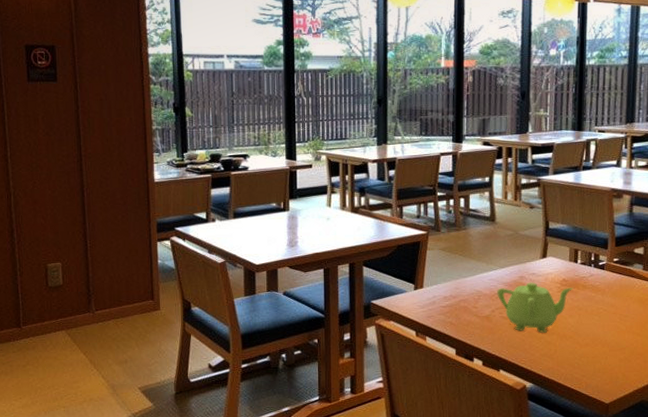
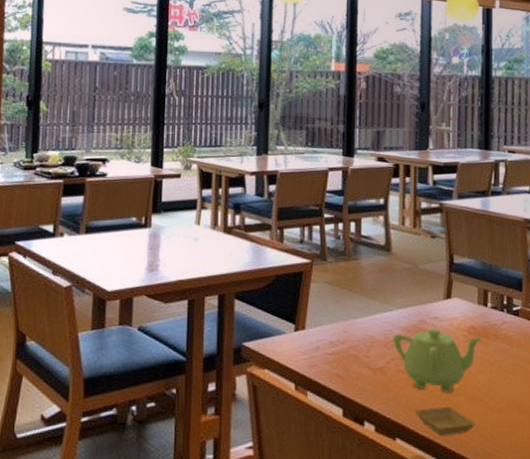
saucer: none [515,343,566,366] -> present [415,406,476,436]

